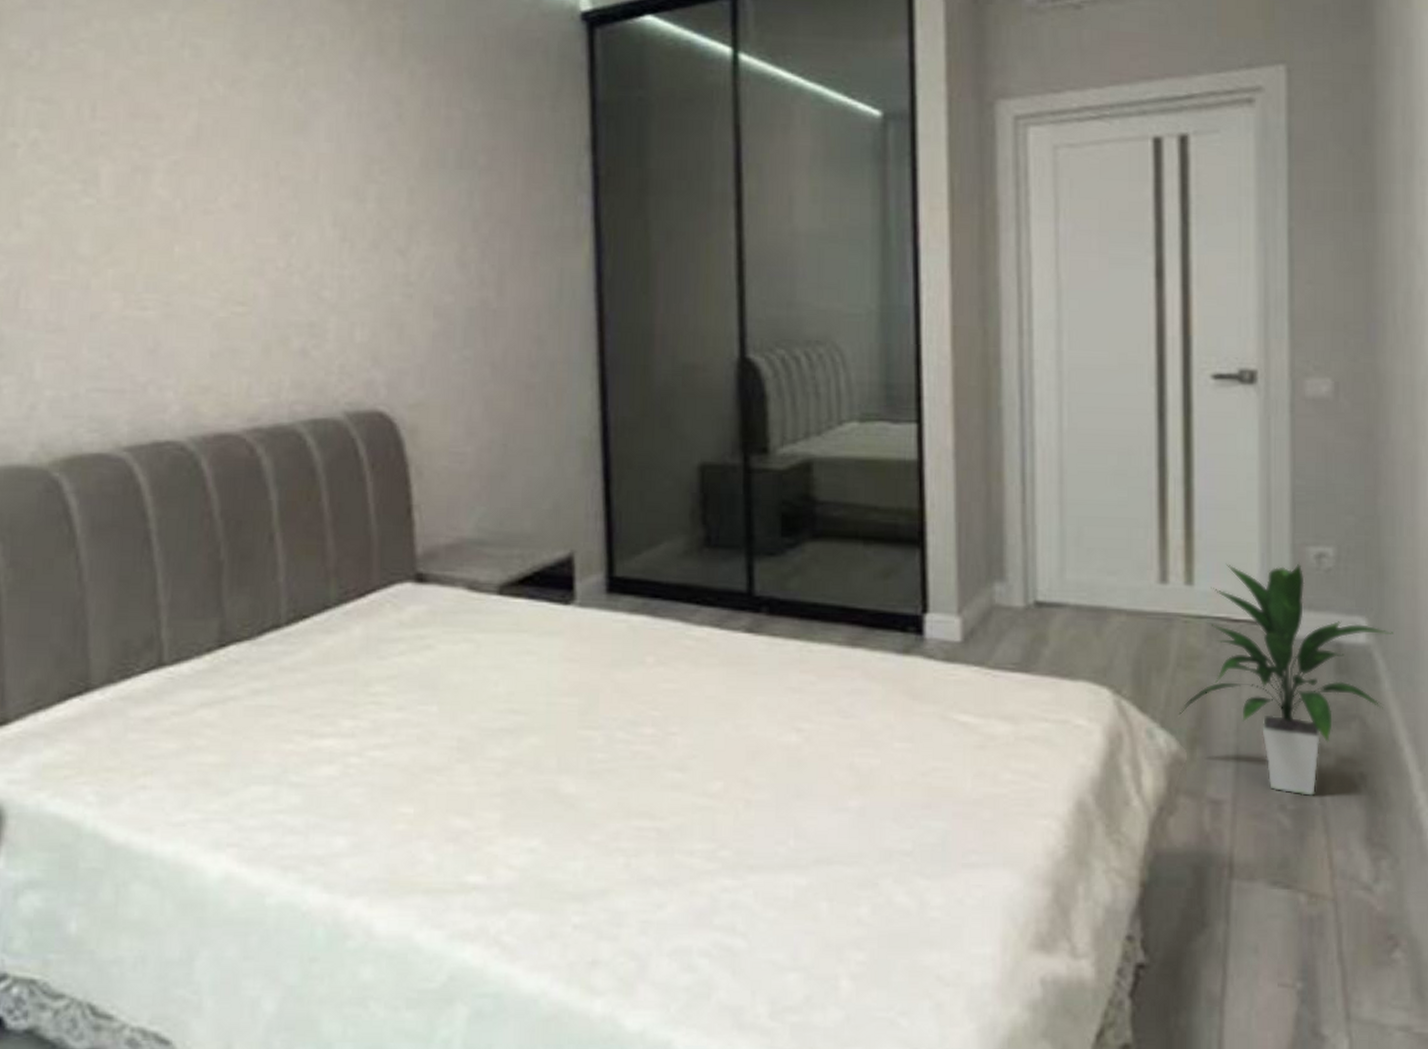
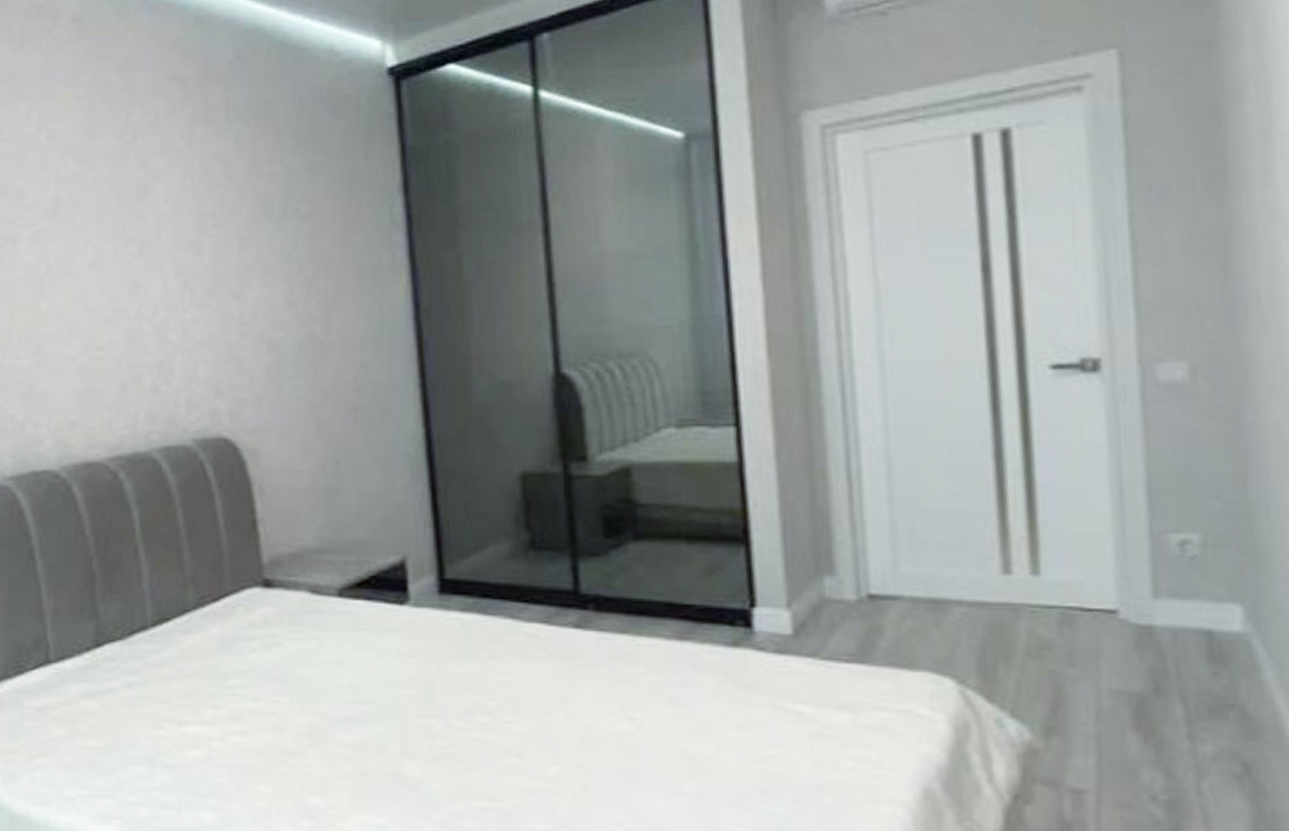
indoor plant: present [1178,562,1394,796] -> none [1030,549,1274,786]

